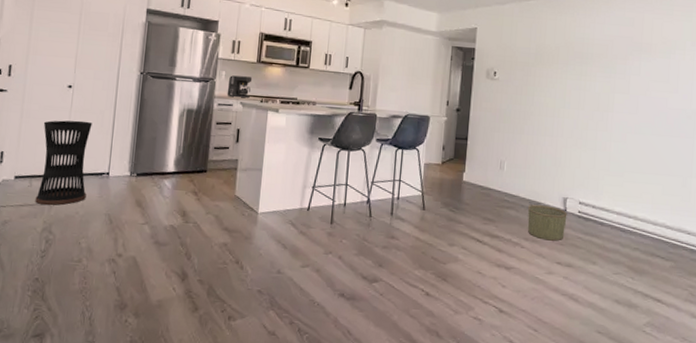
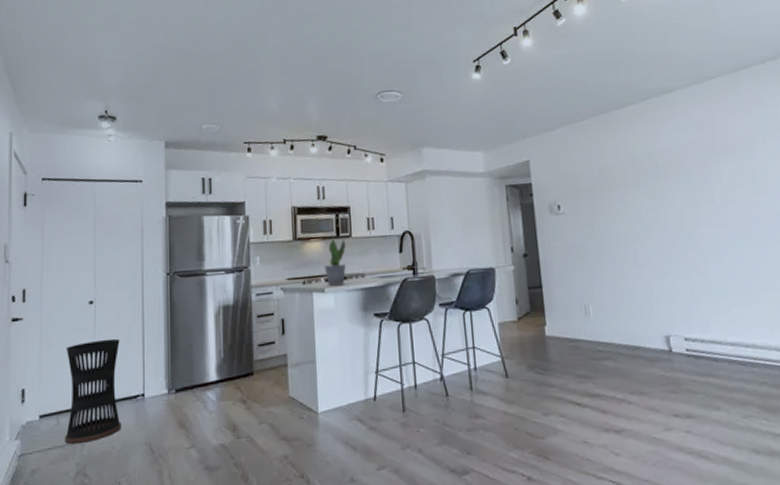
coffee maker: present [227,75,253,99] -> none [264,258,291,284]
potted plant: none [281,66,303,109] -> present [324,237,346,286]
basket: present [527,204,567,241] -> none [626,348,676,391]

